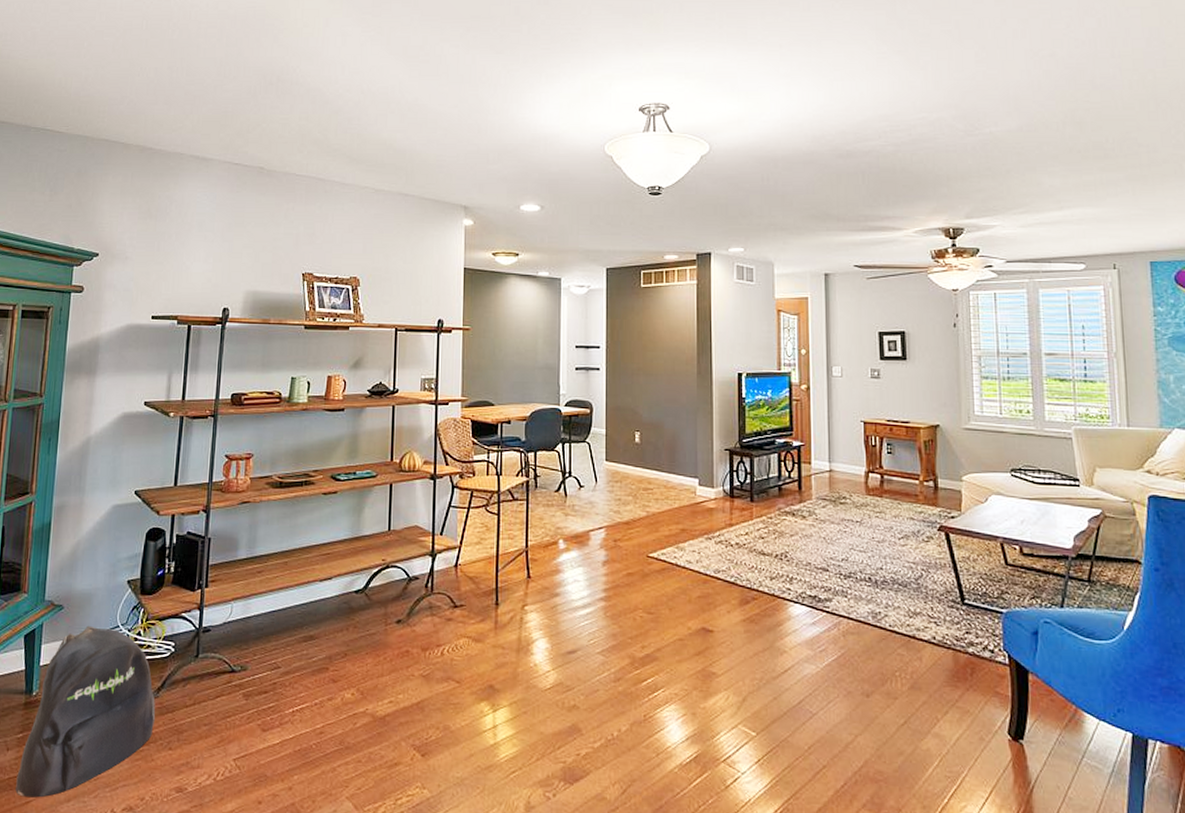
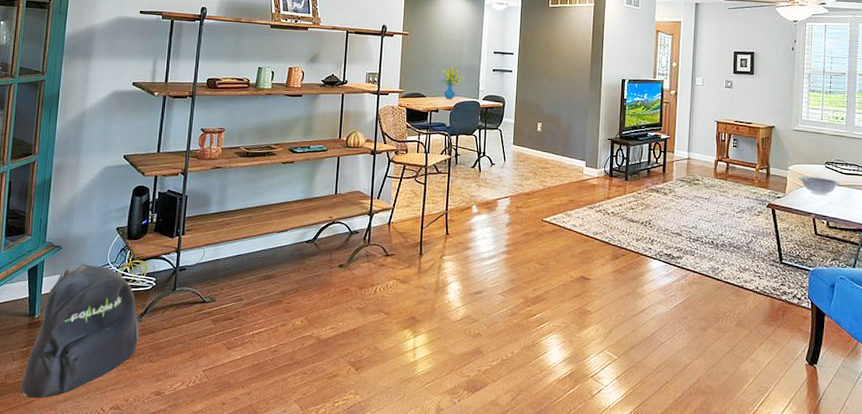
bouquet: none [511,366,540,407] -> present [440,66,464,100]
decorative bowl: none [977,488,1034,513] -> present [798,176,841,196]

